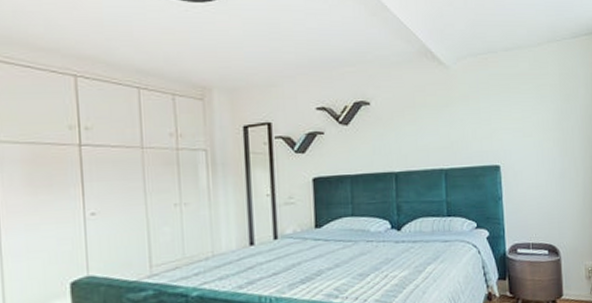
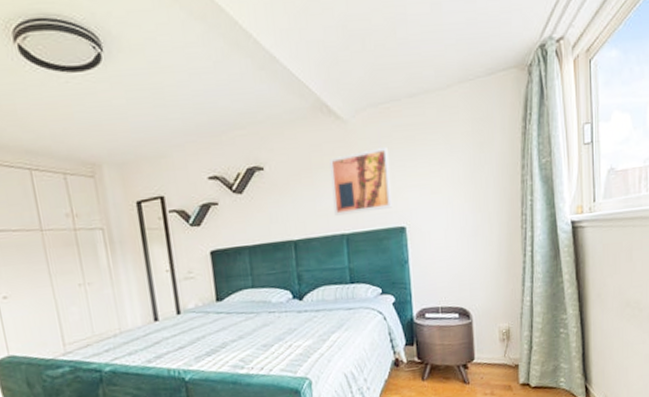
wall art: none [432,93,488,151] -> present [329,147,392,216]

